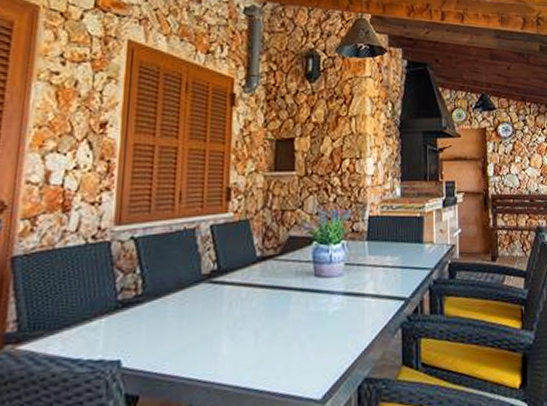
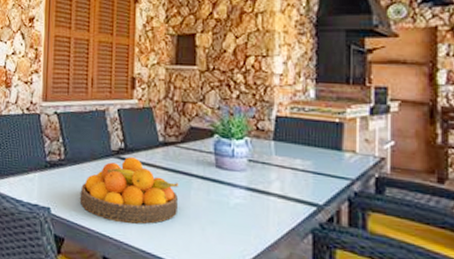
fruit bowl: none [160,279,278,360] -> present [79,157,179,224]

